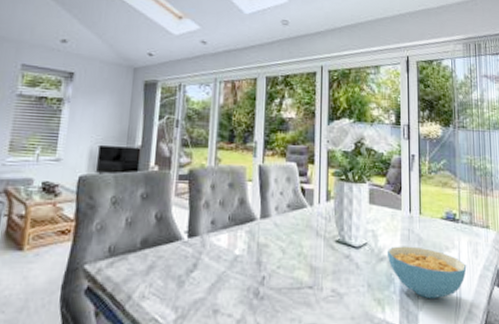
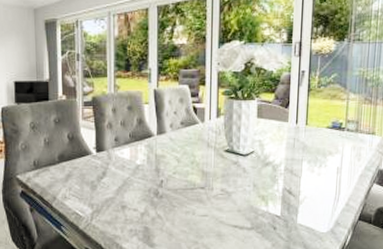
cereal bowl: present [386,246,467,299] -> none [272,152,348,195]

